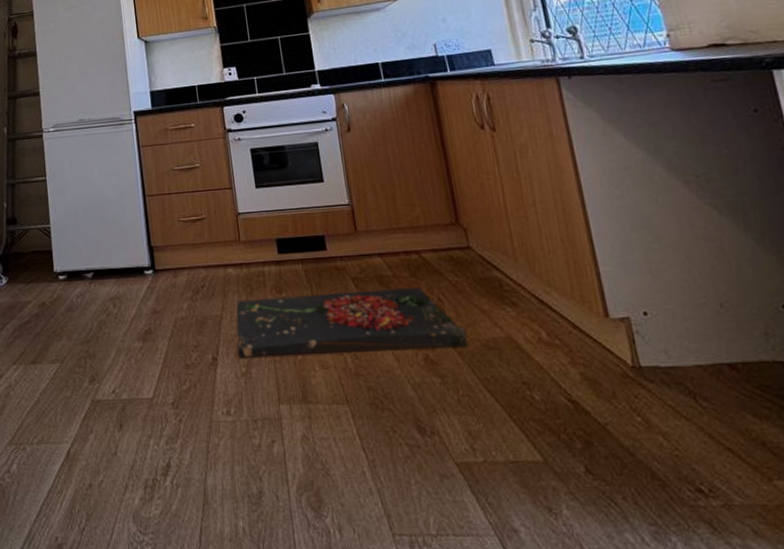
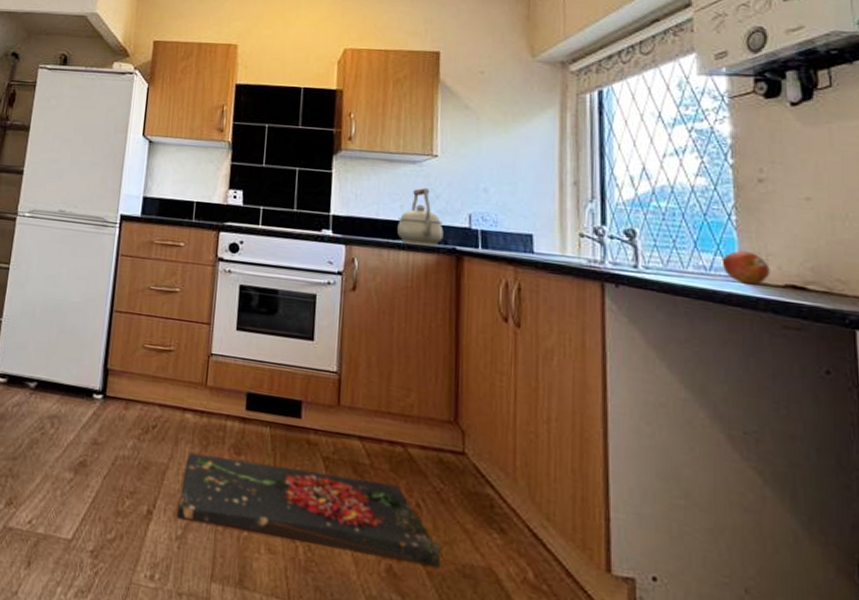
kettle: none [374,29,416,83] -> present [397,187,444,248]
fruit: none [652,24,694,53] -> present [721,251,770,286]

